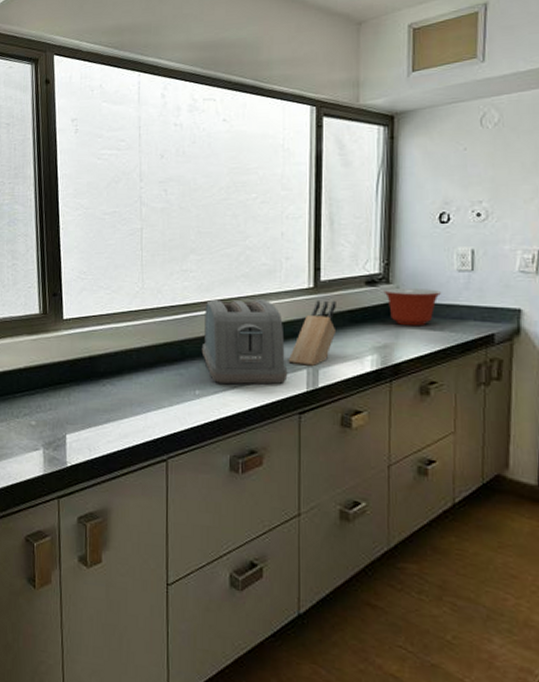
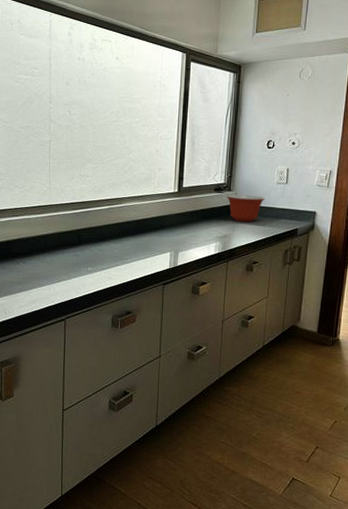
toaster: present [201,299,288,385] -> none [93,198,157,263]
knife block: present [288,300,337,366] -> none [157,201,193,250]

